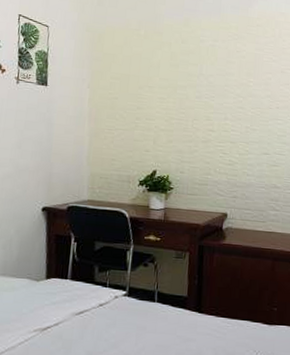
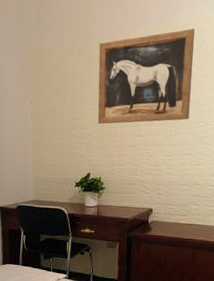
wall art: none [165,21,270,117] -> present [97,29,195,124]

